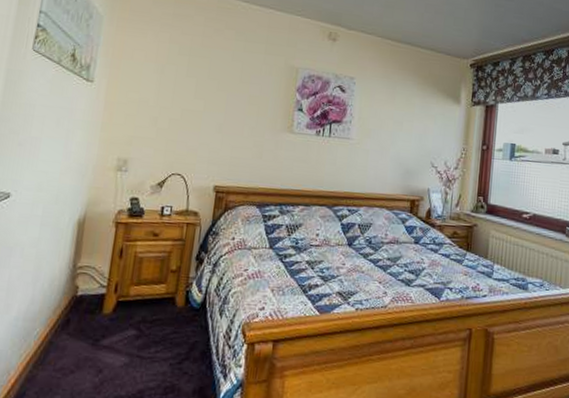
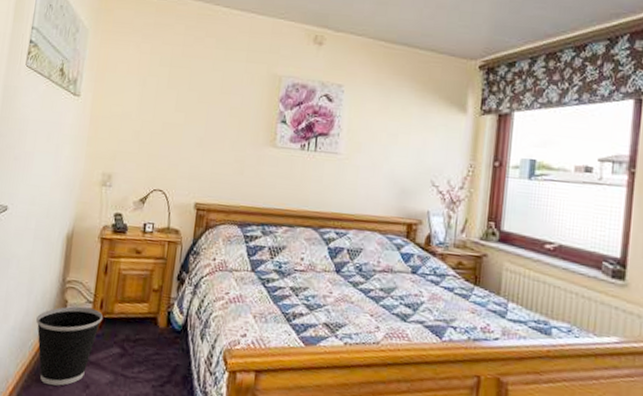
wastebasket: none [43,291,118,373] -> present [36,306,104,386]

